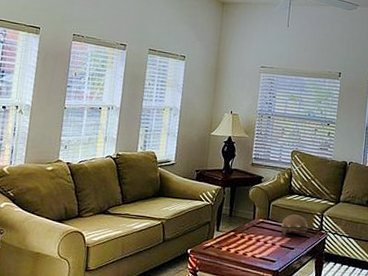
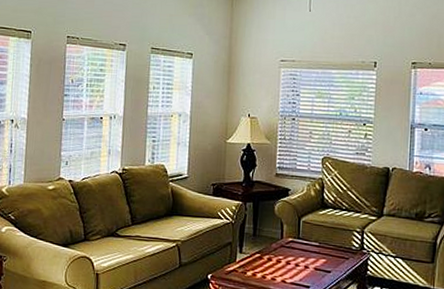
decorative bowl: present [281,214,308,236] -> none [314,232,347,257]

